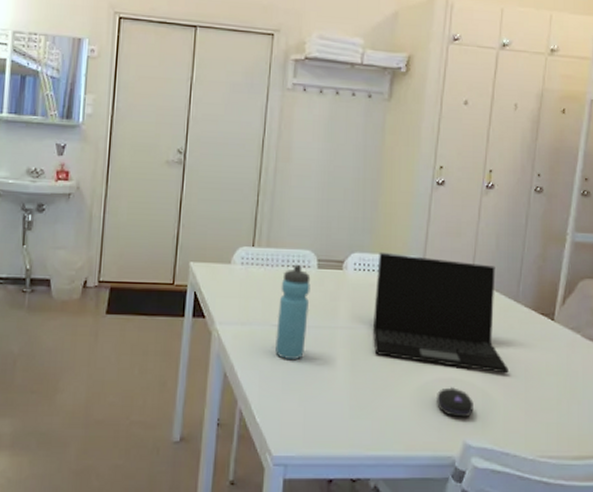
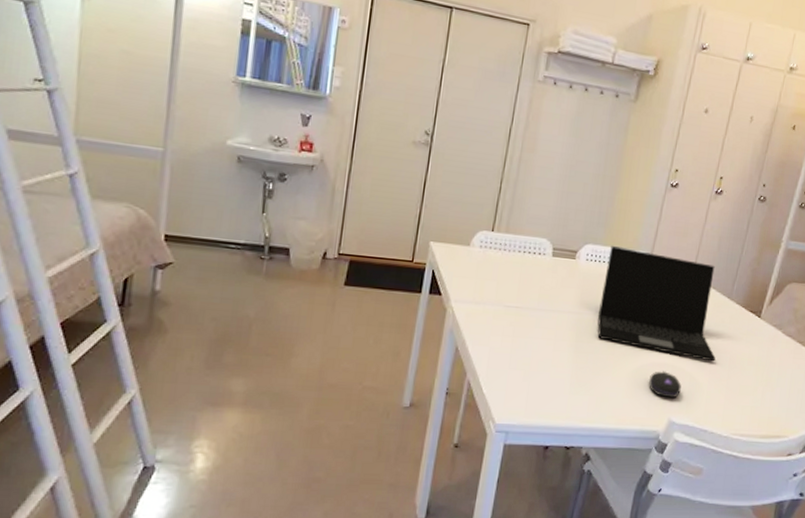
water bottle: present [275,264,311,359] -> none [506,251,545,339]

